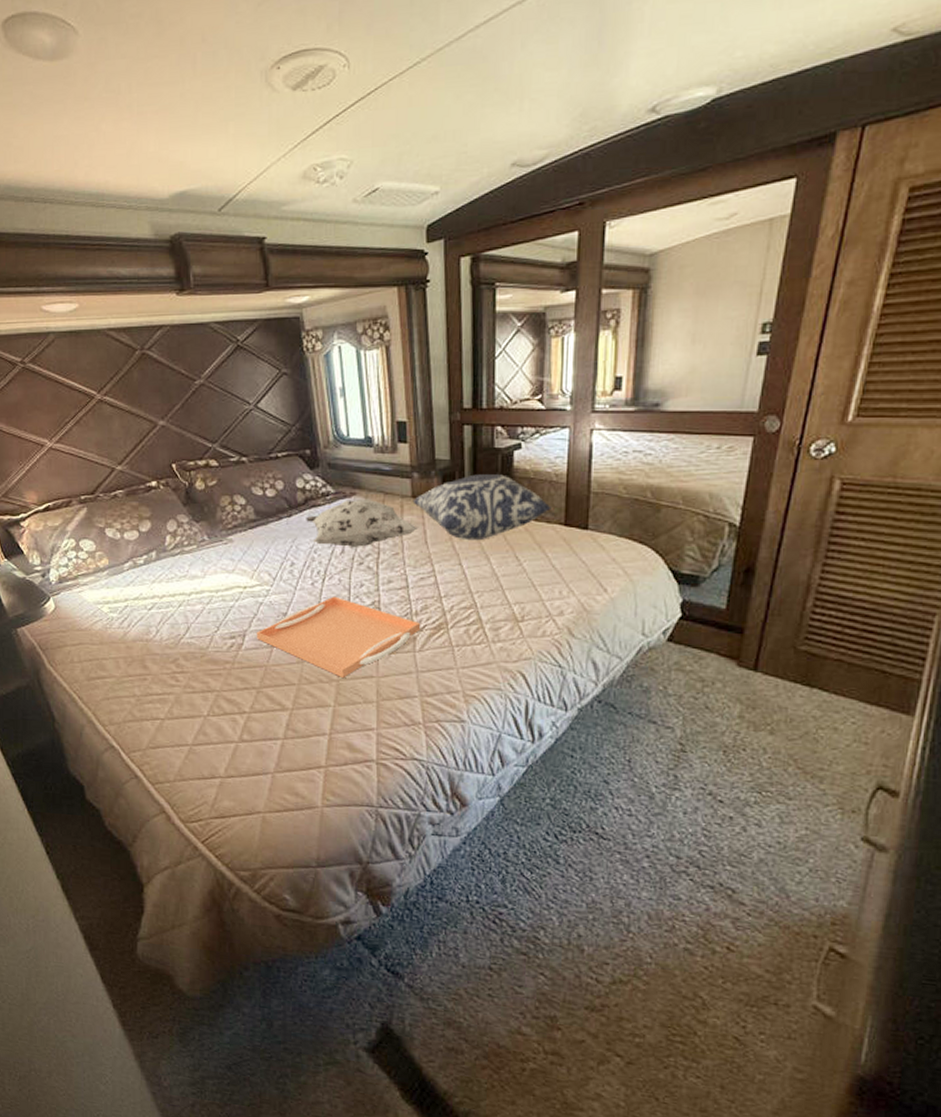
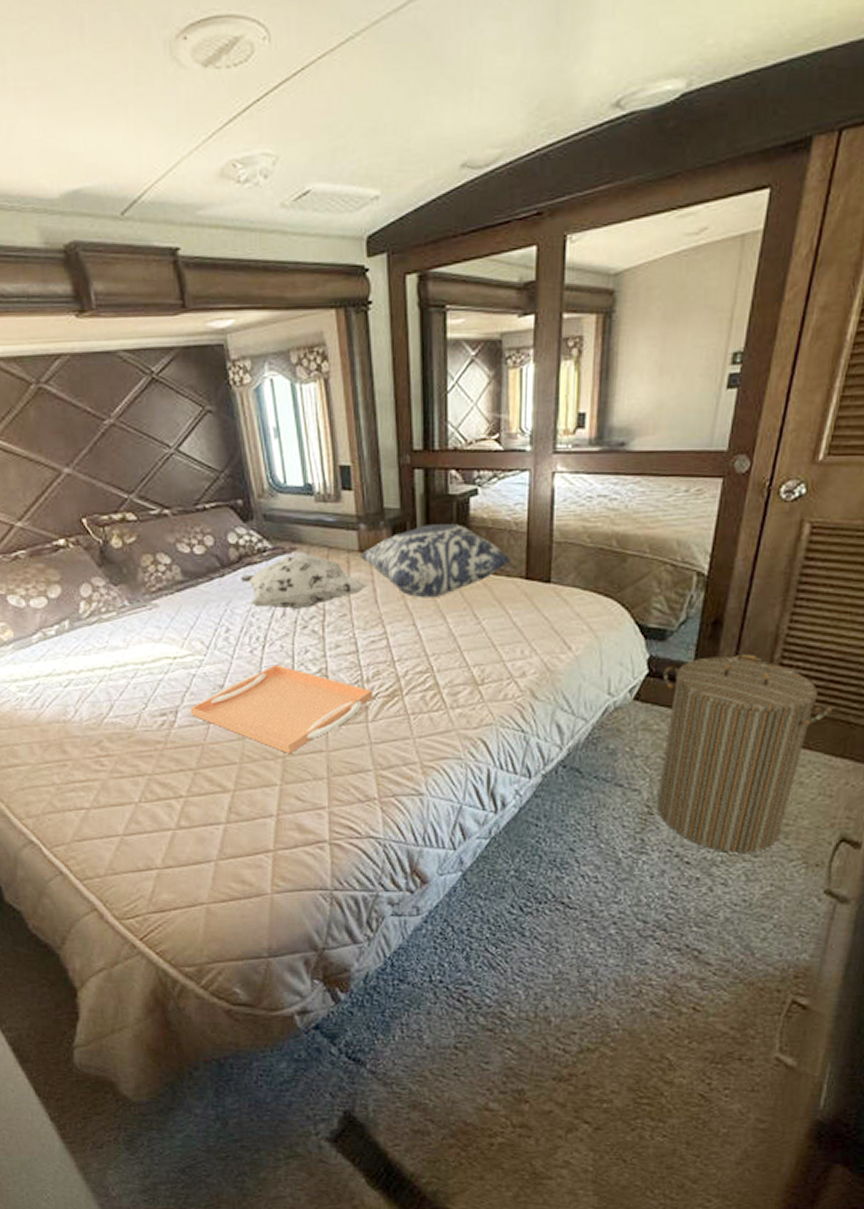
laundry hamper: none [689,601,867,795] -> present [656,653,833,853]

